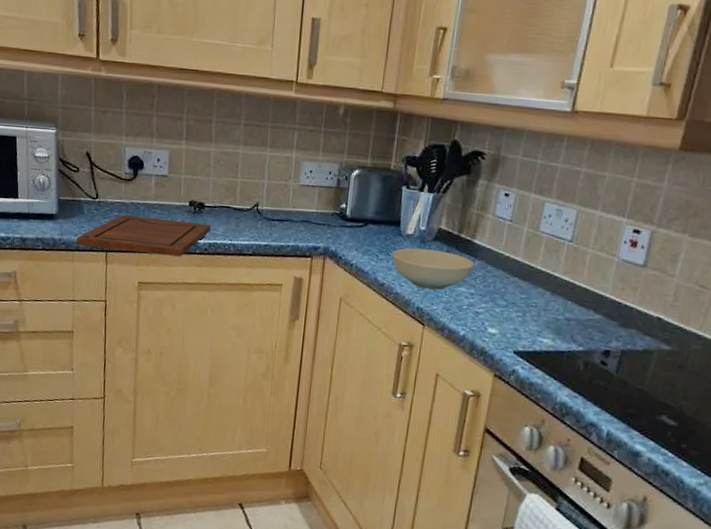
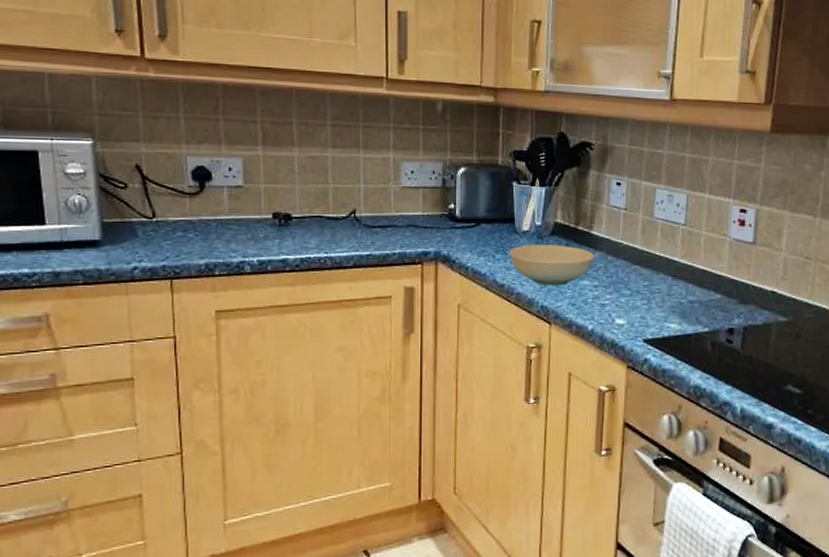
cutting board: present [76,214,211,257] -> none [130,233,301,277]

